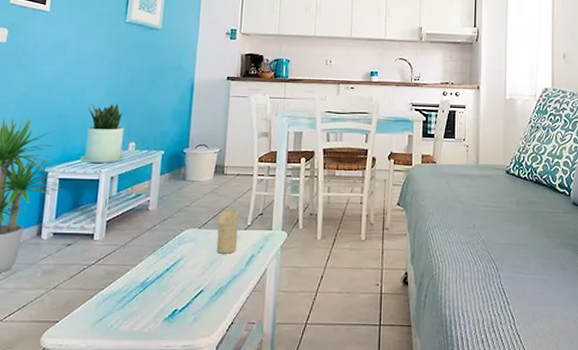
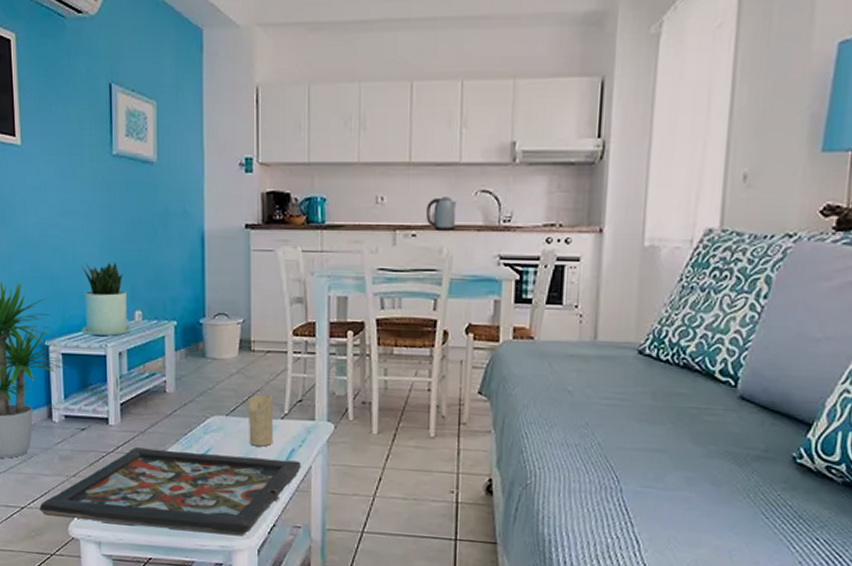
decorative tray: none [15,259,259,335] -> present [39,447,301,536]
kettle: none [361,62,383,85] -> present [426,197,457,231]

